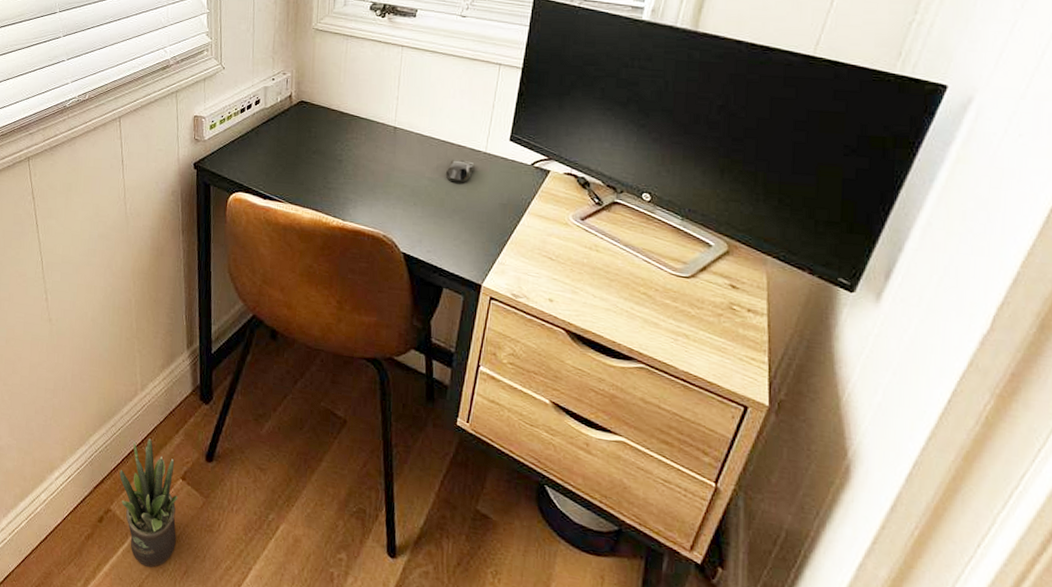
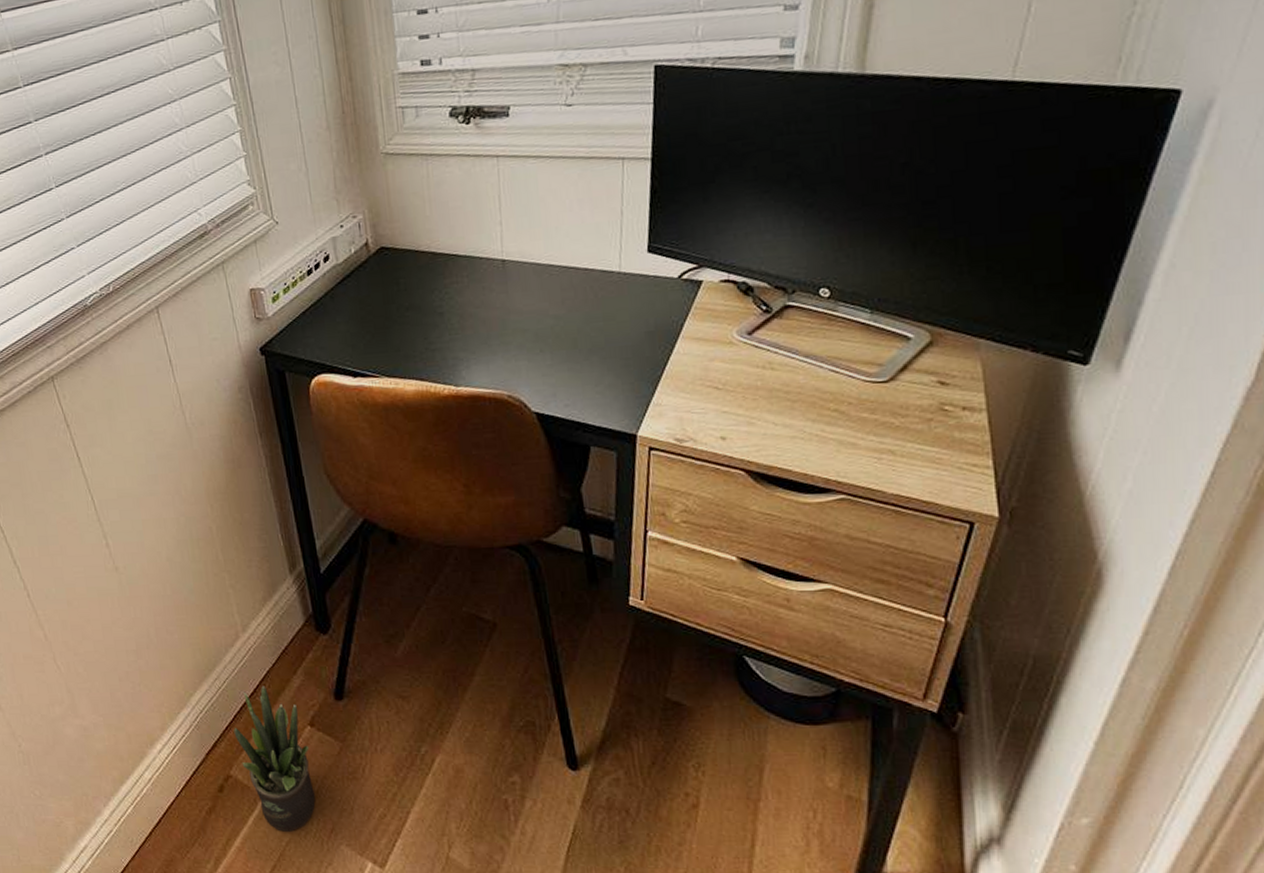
computer mouse: present [445,159,475,184] -> none [573,285,609,318]

